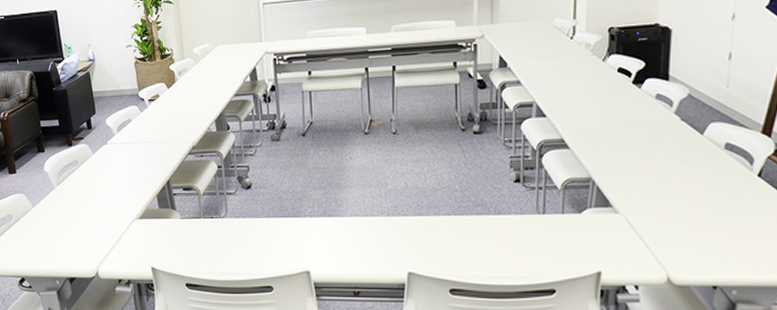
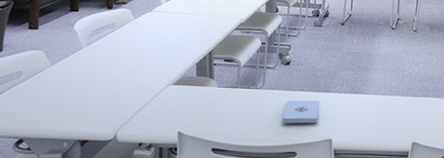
notepad: none [252,227,291,254] -> present [282,100,320,124]

